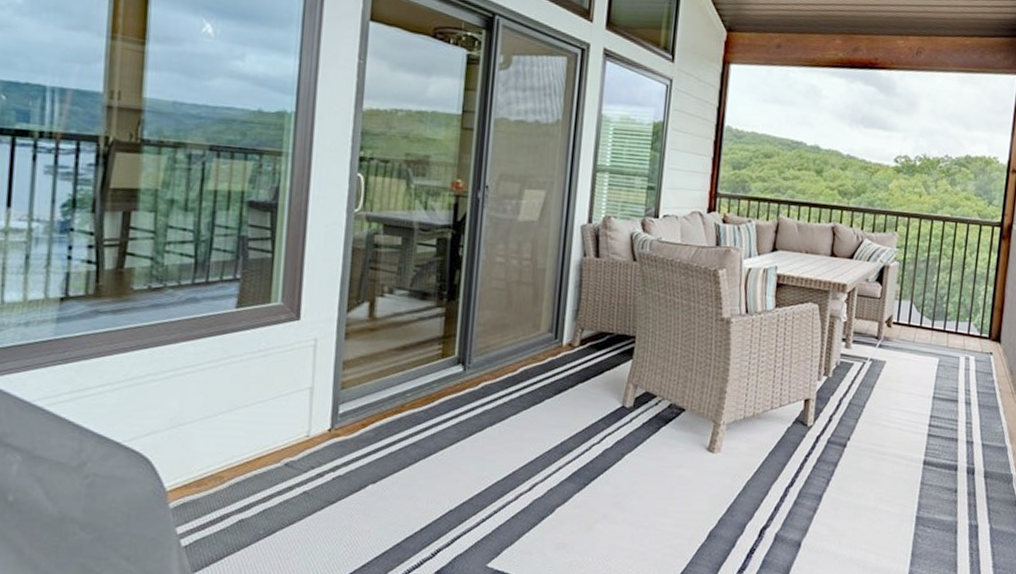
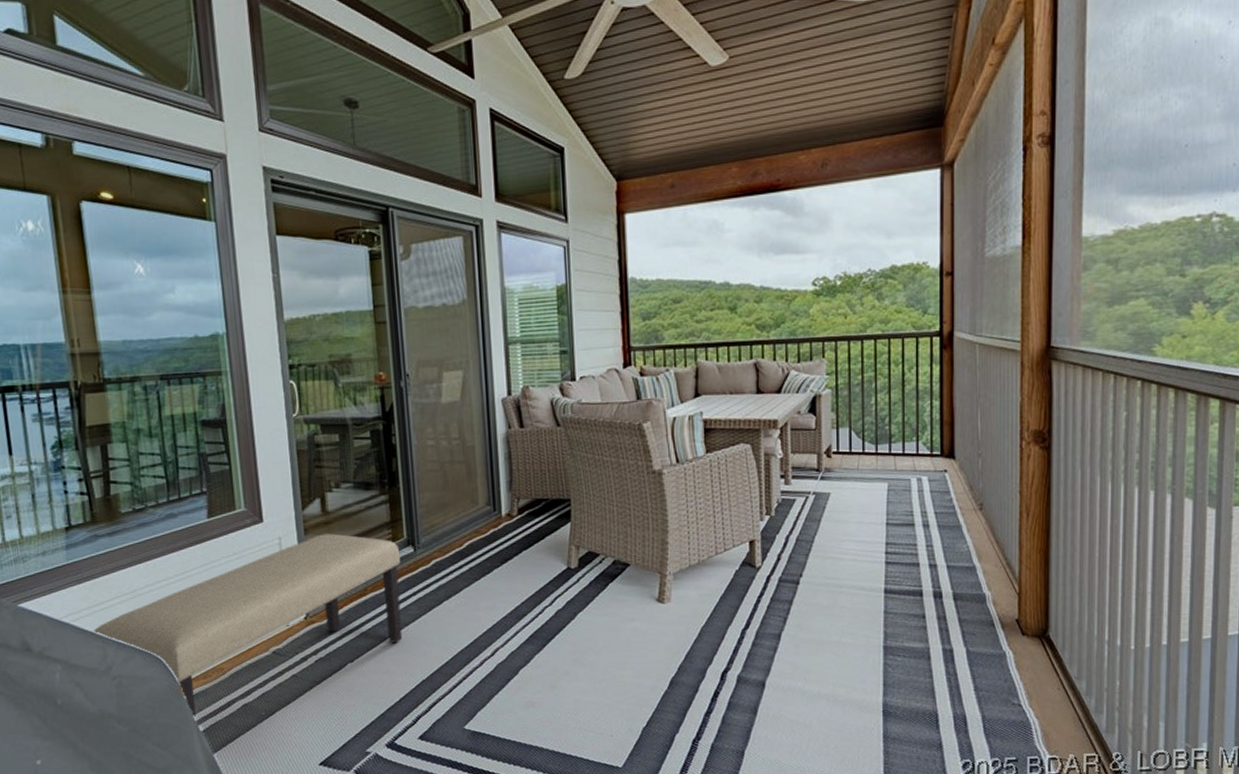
bench: none [69,341,448,529] -> present [91,533,403,717]

